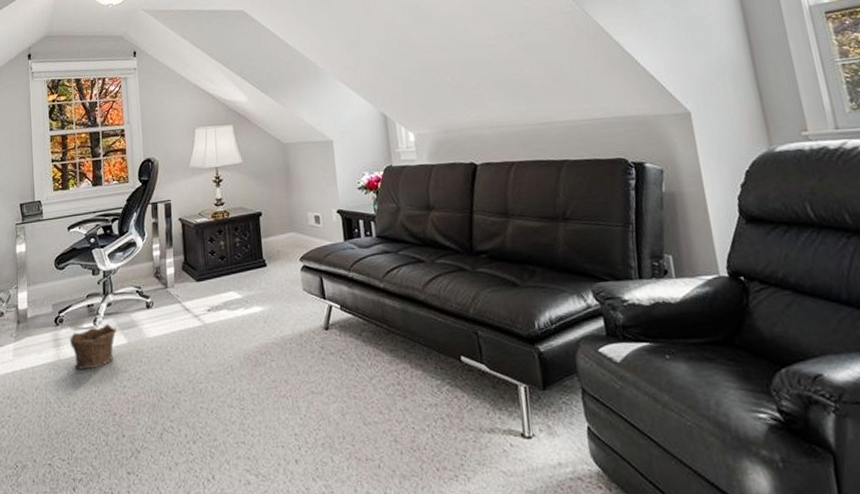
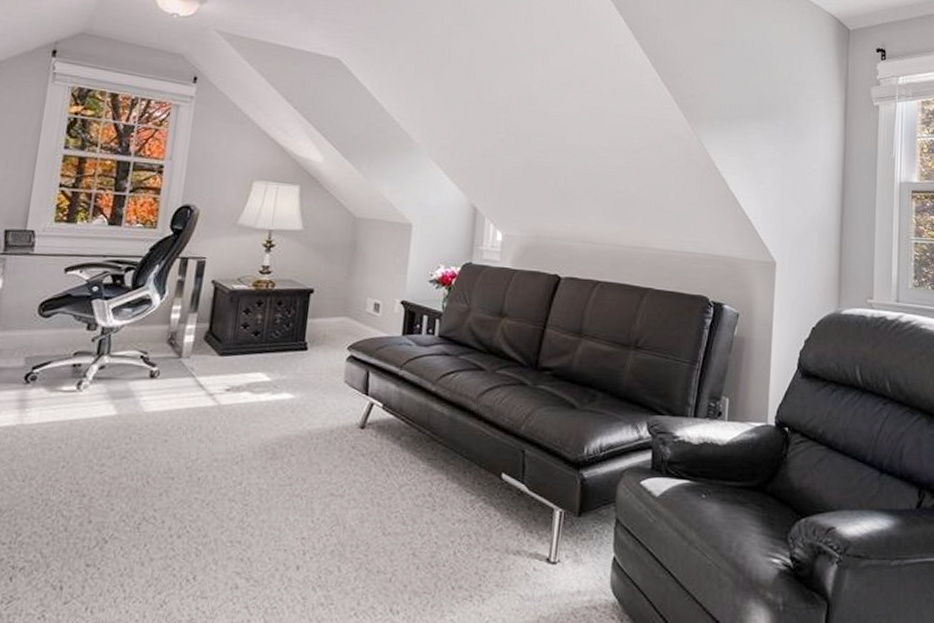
clay pot: present [69,323,116,370] -> none [40,389,106,440]

